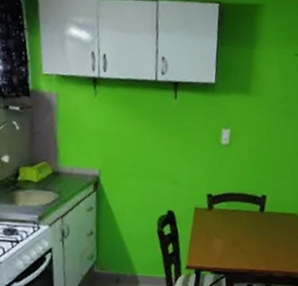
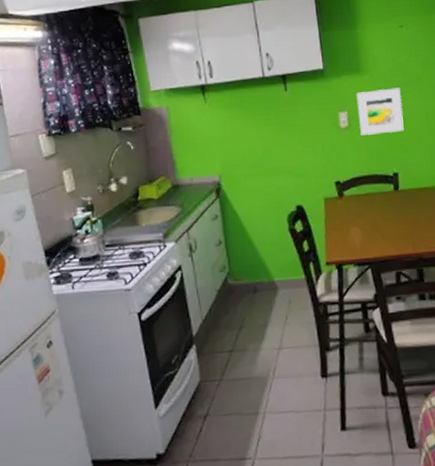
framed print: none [239,112,284,158] -> present [356,87,404,135]

